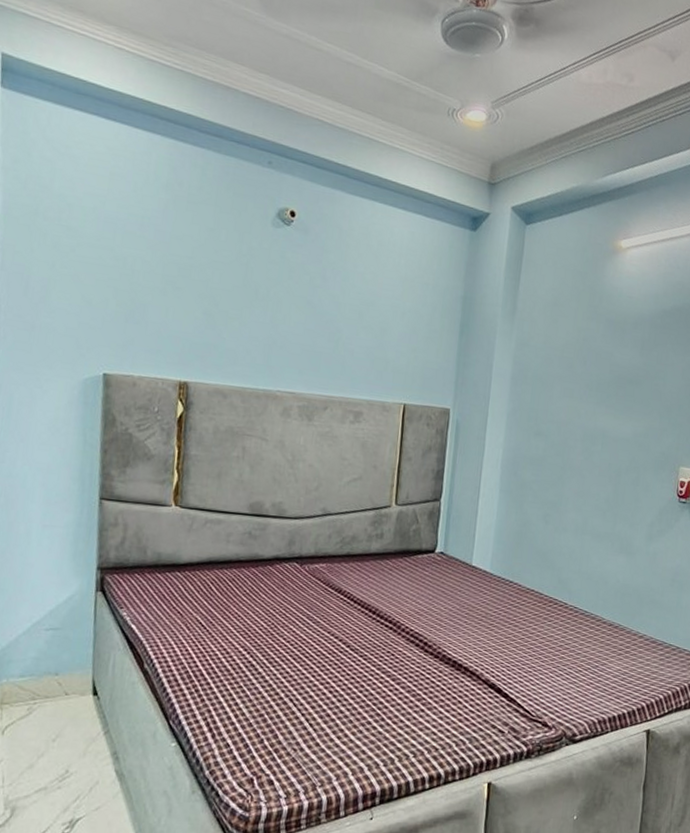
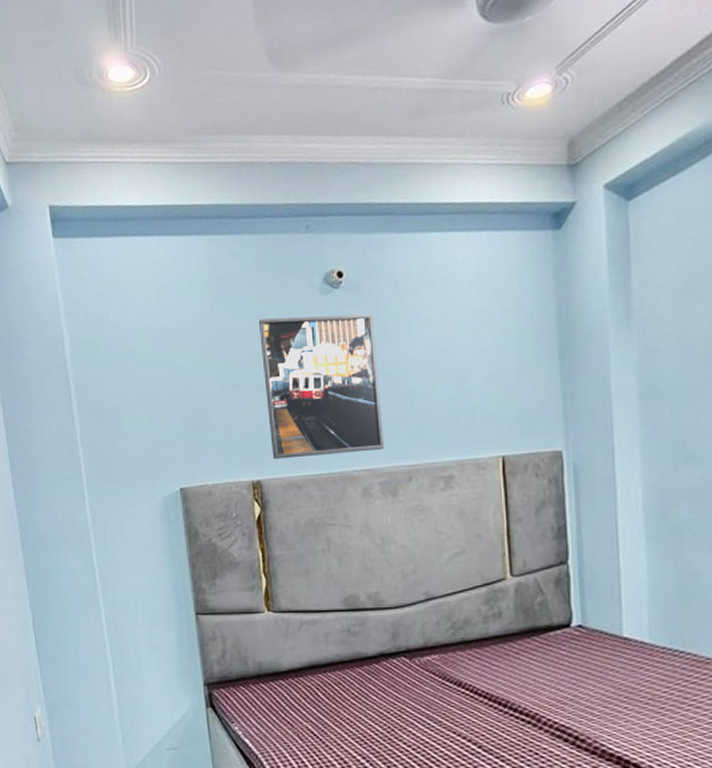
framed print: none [203,232,316,377] -> present [258,313,384,460]

